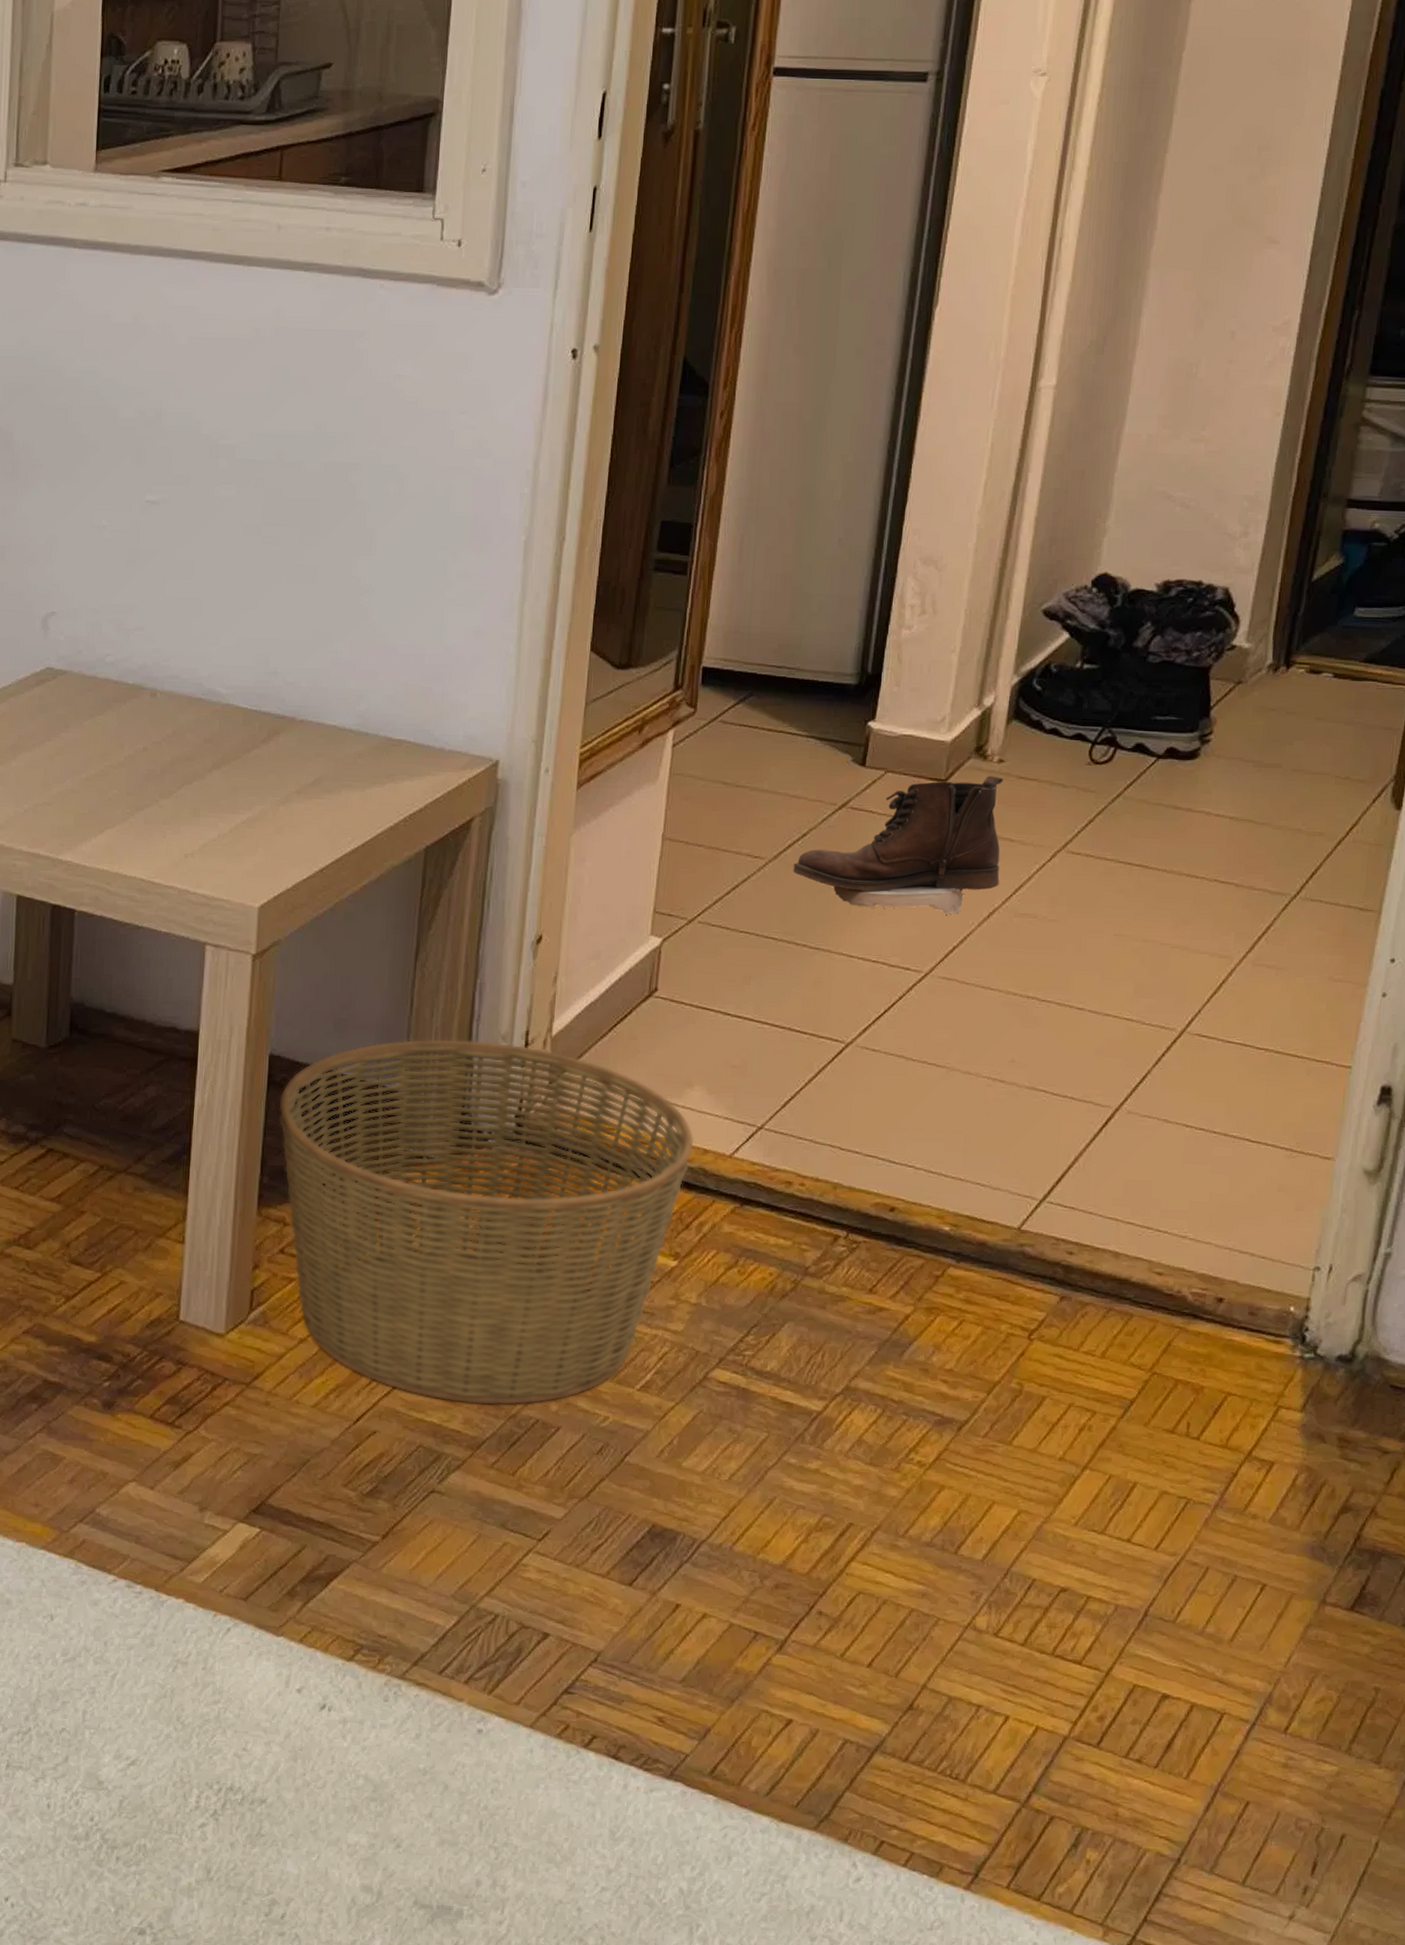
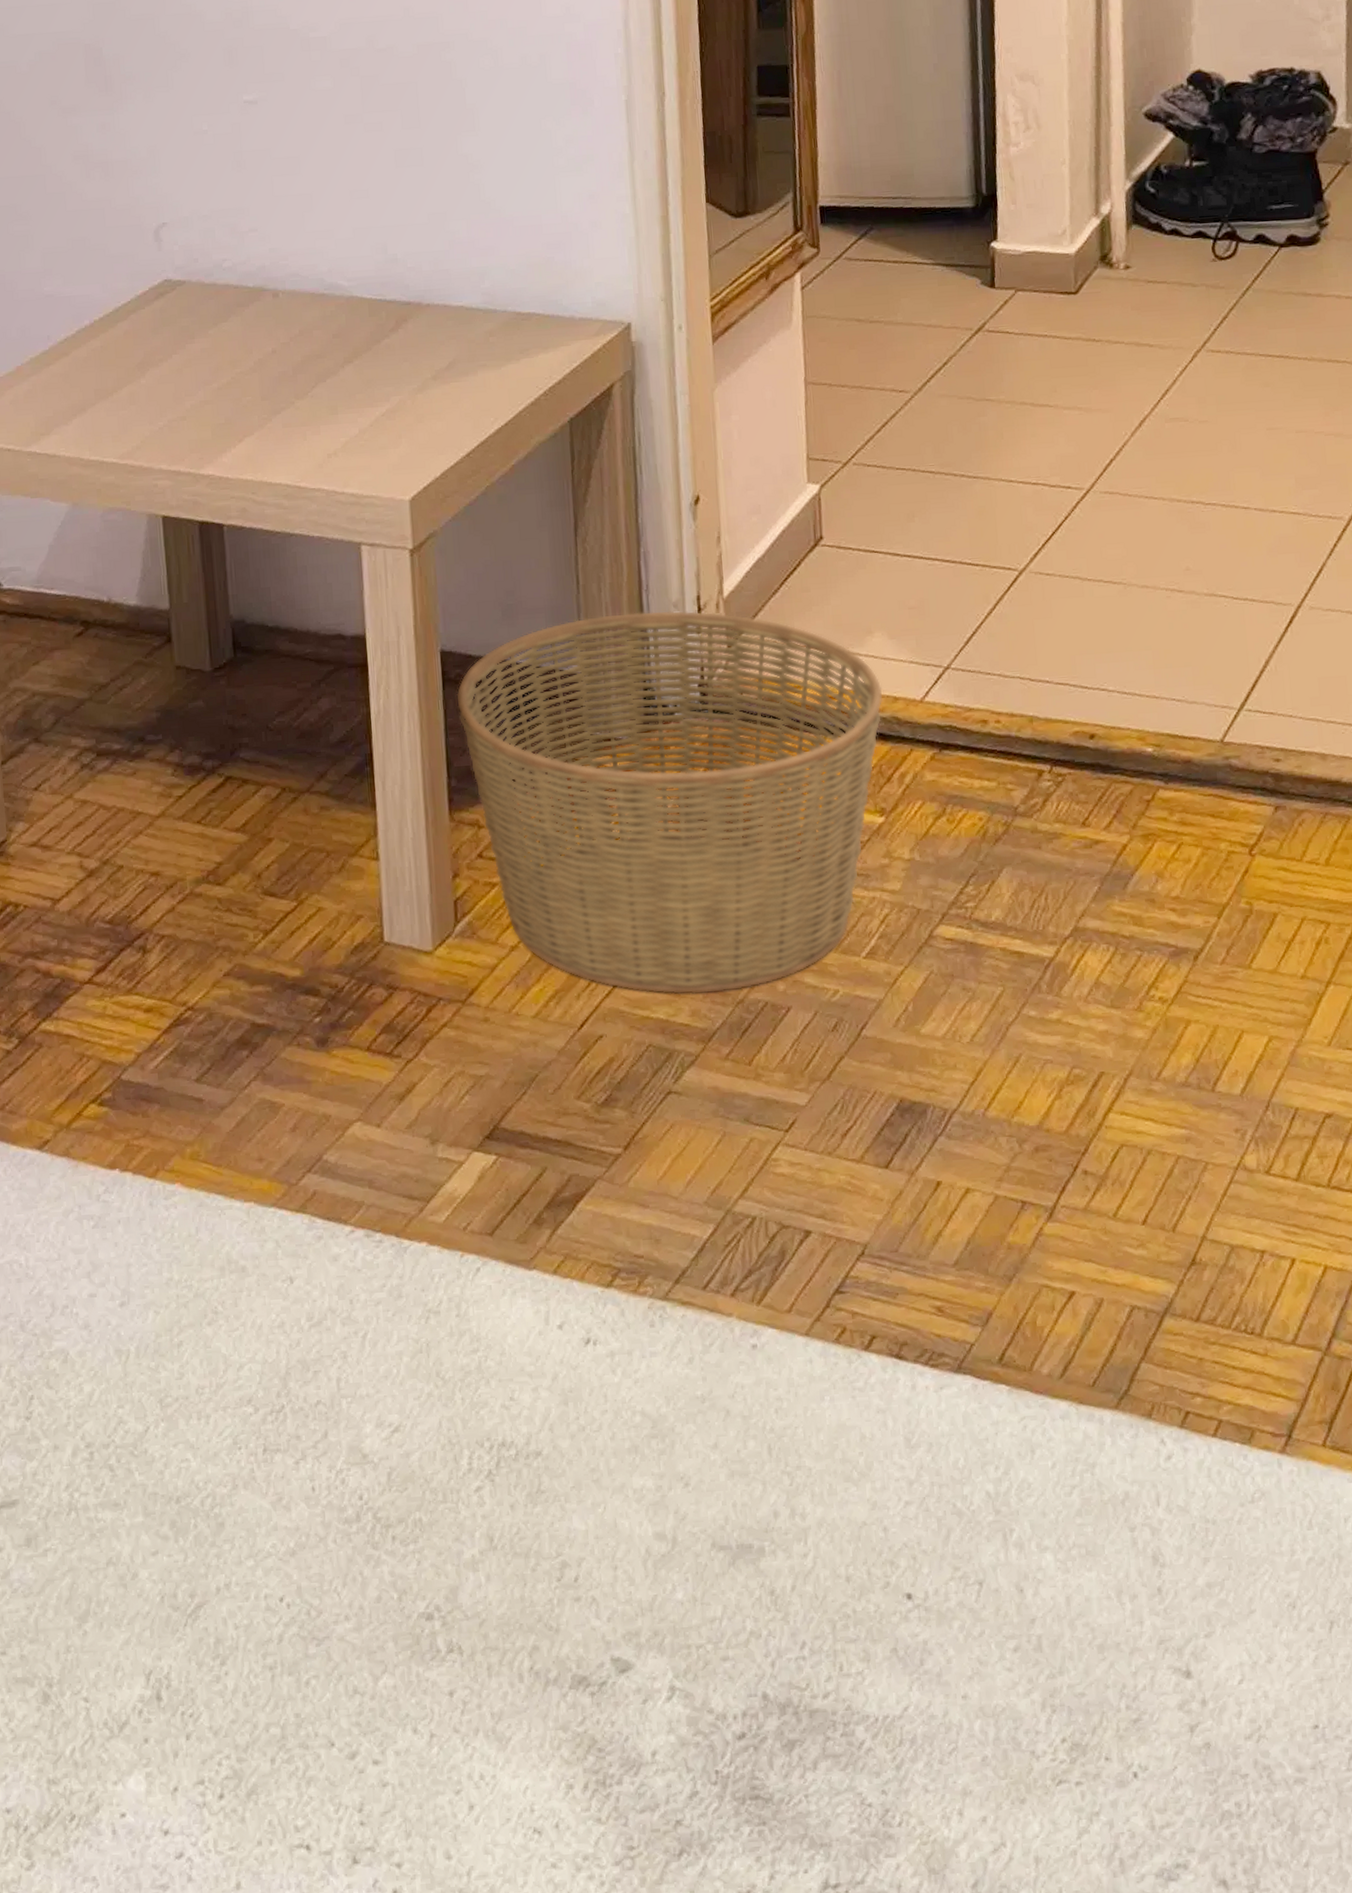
boot: present [793,776,1003,915] -> none [939,283,1146,430]

